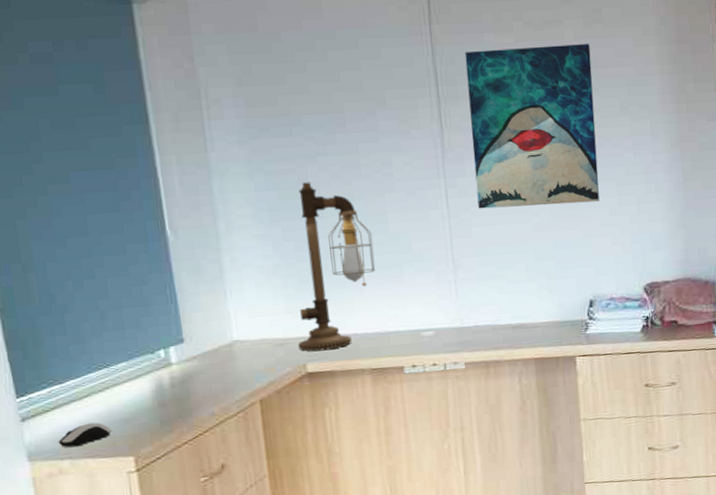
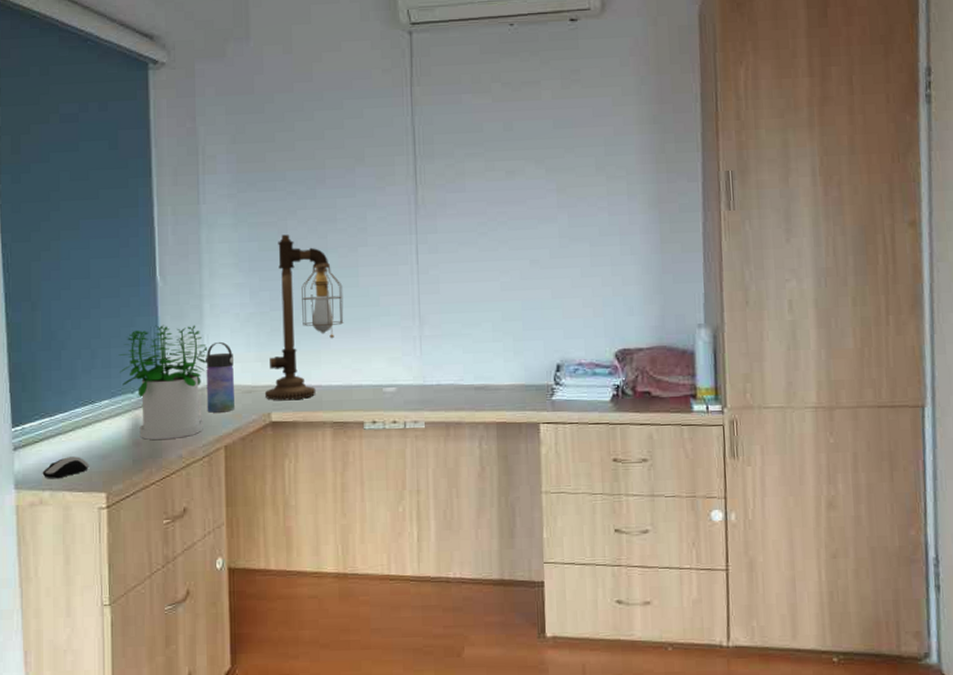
potted plant: none [132,279,235,400] -> present [118,325,208,440]
water bottle: none [229,295,268,368] -> present [204,341,236,413]
wall art: present [464,44,600,209] -> none [443,104,571,266]

